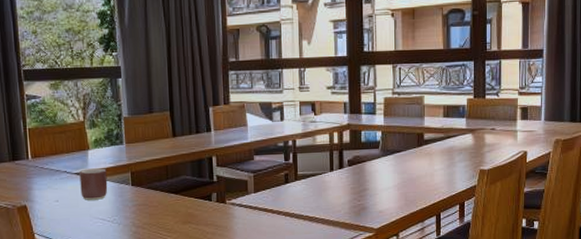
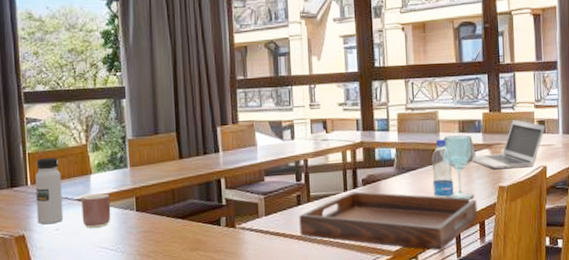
water bottle: none [35,133,63,196] -> present [34,158,64,225]
serving tray: none [286,171,458,230] -> present [299,191,478,251]
bottle: none [416,123,436,180] -> present [431,139,454,199]
wine glass: none [428,120,459,181] -> present [444,135,476,199]
laptop: none [456,106,528,154] -> present [474,120,546,170]

